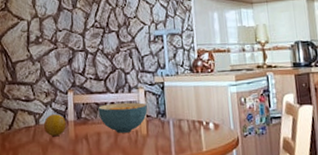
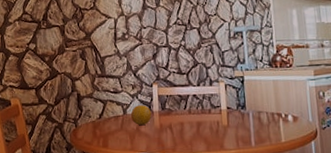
cereal bowl: present [98,102,148,133] -> none [181,95,228,124]

